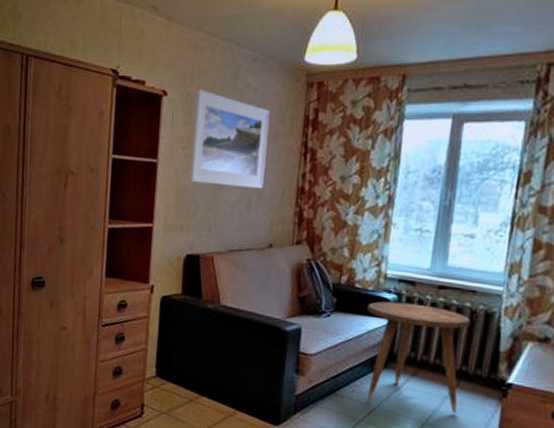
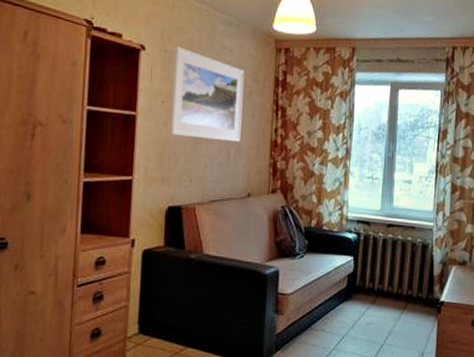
side table: present [367,301,471,414] -> none [333,240,412,333]

